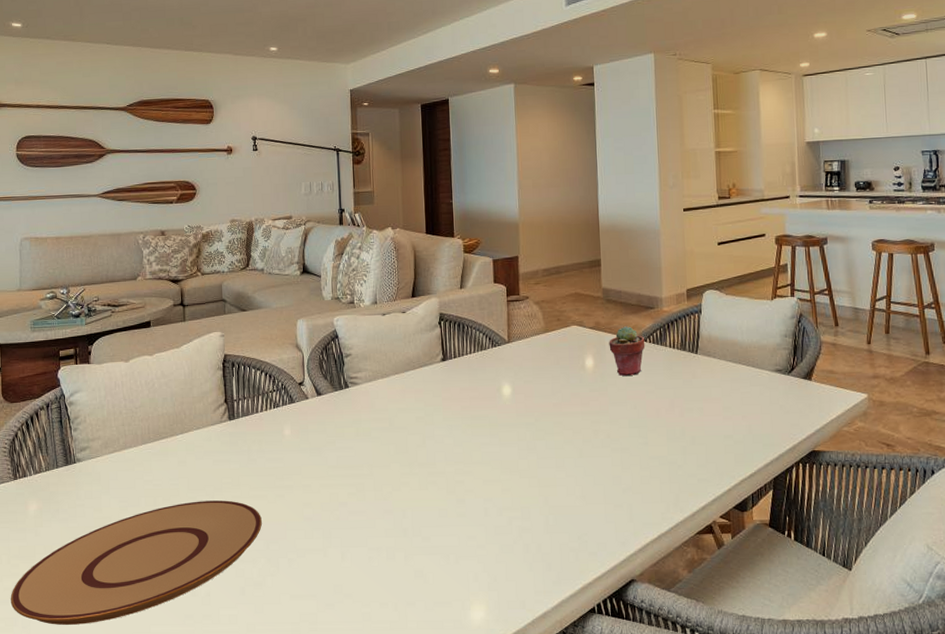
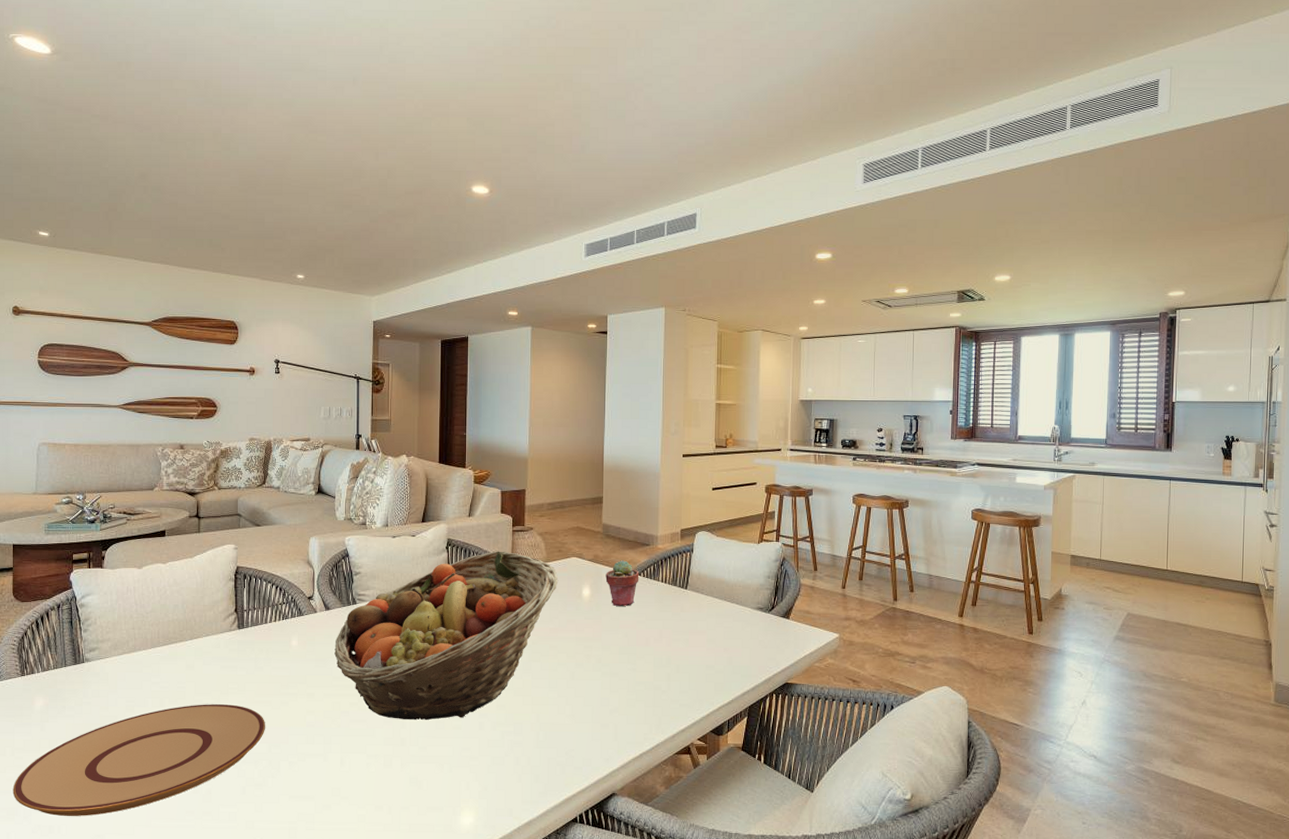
fruit basket: none [328,323,559,509] -> present [334,551,559,721]

